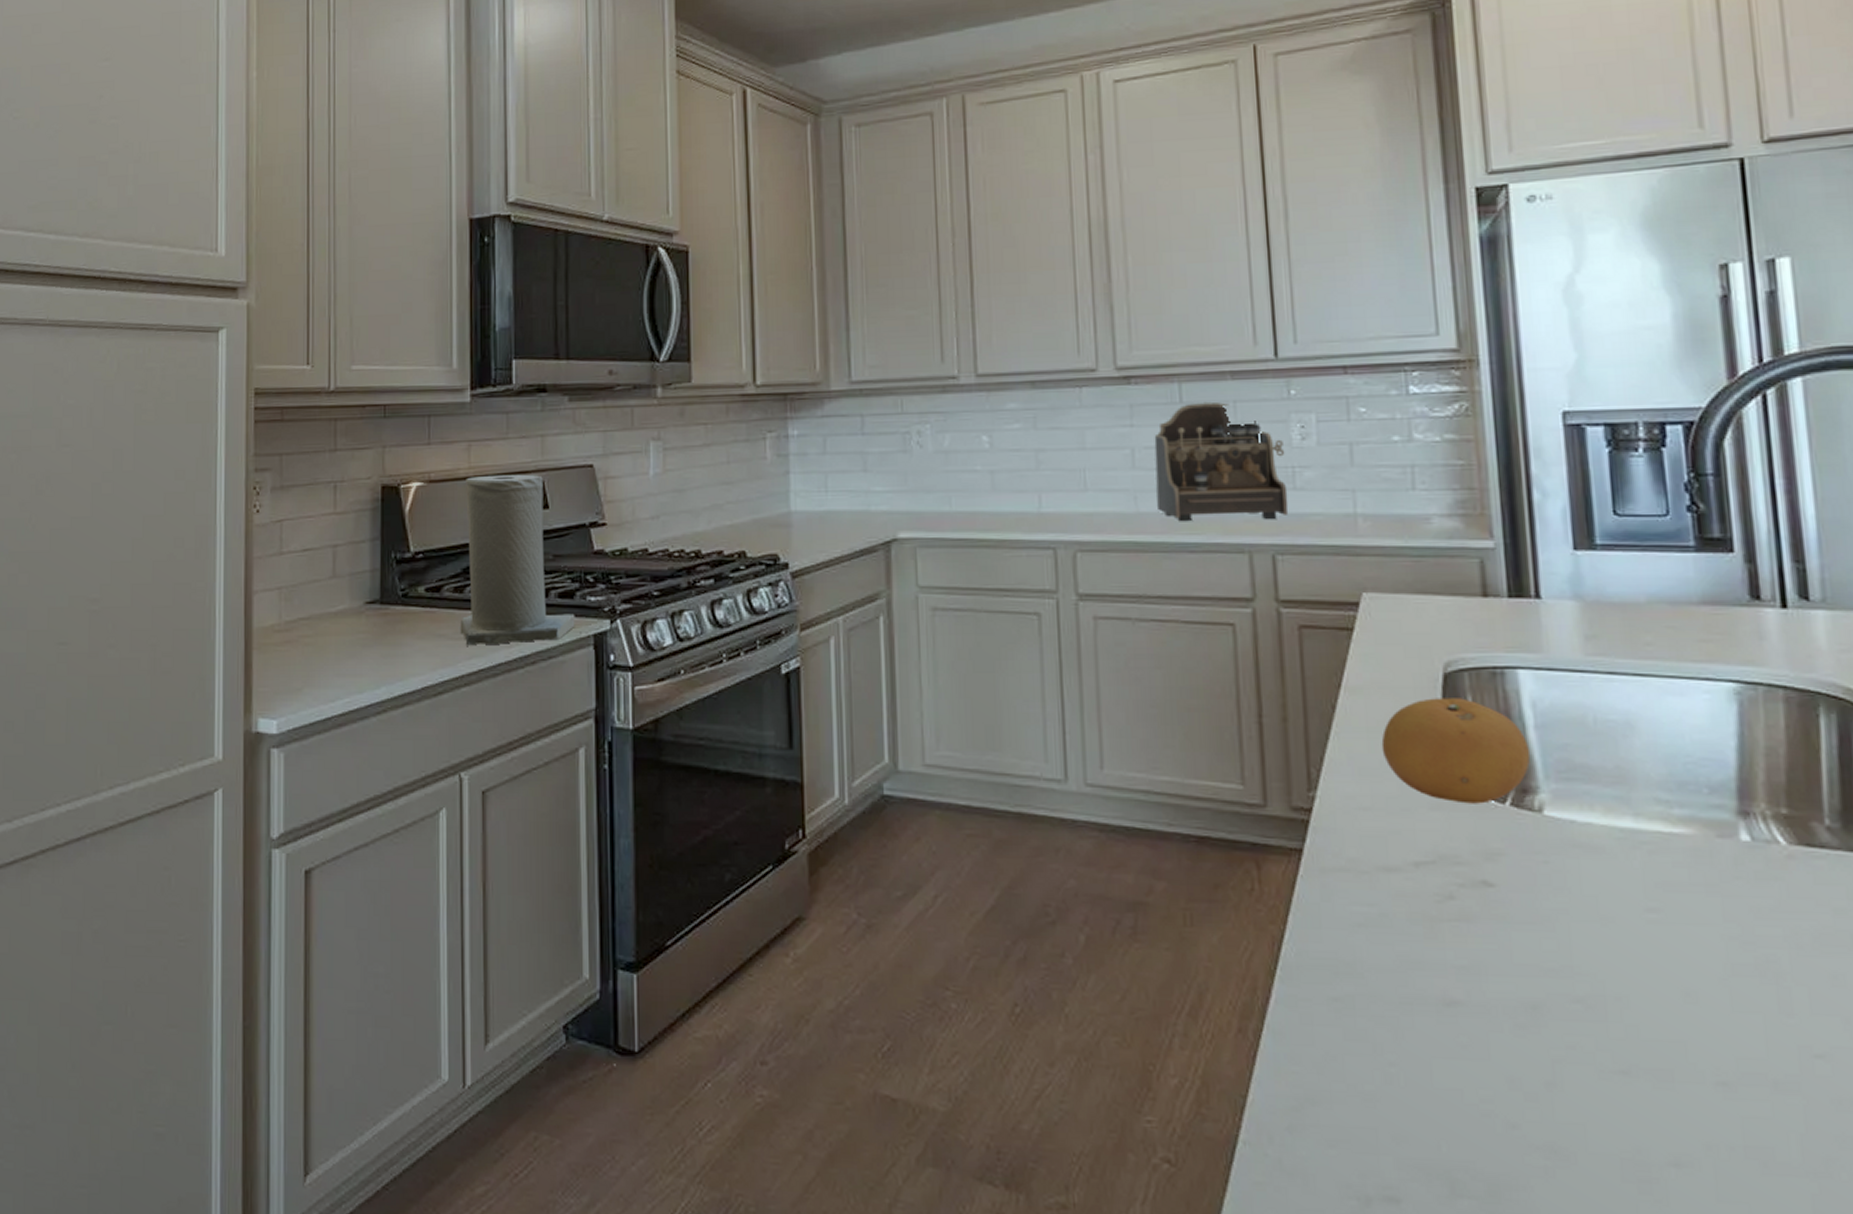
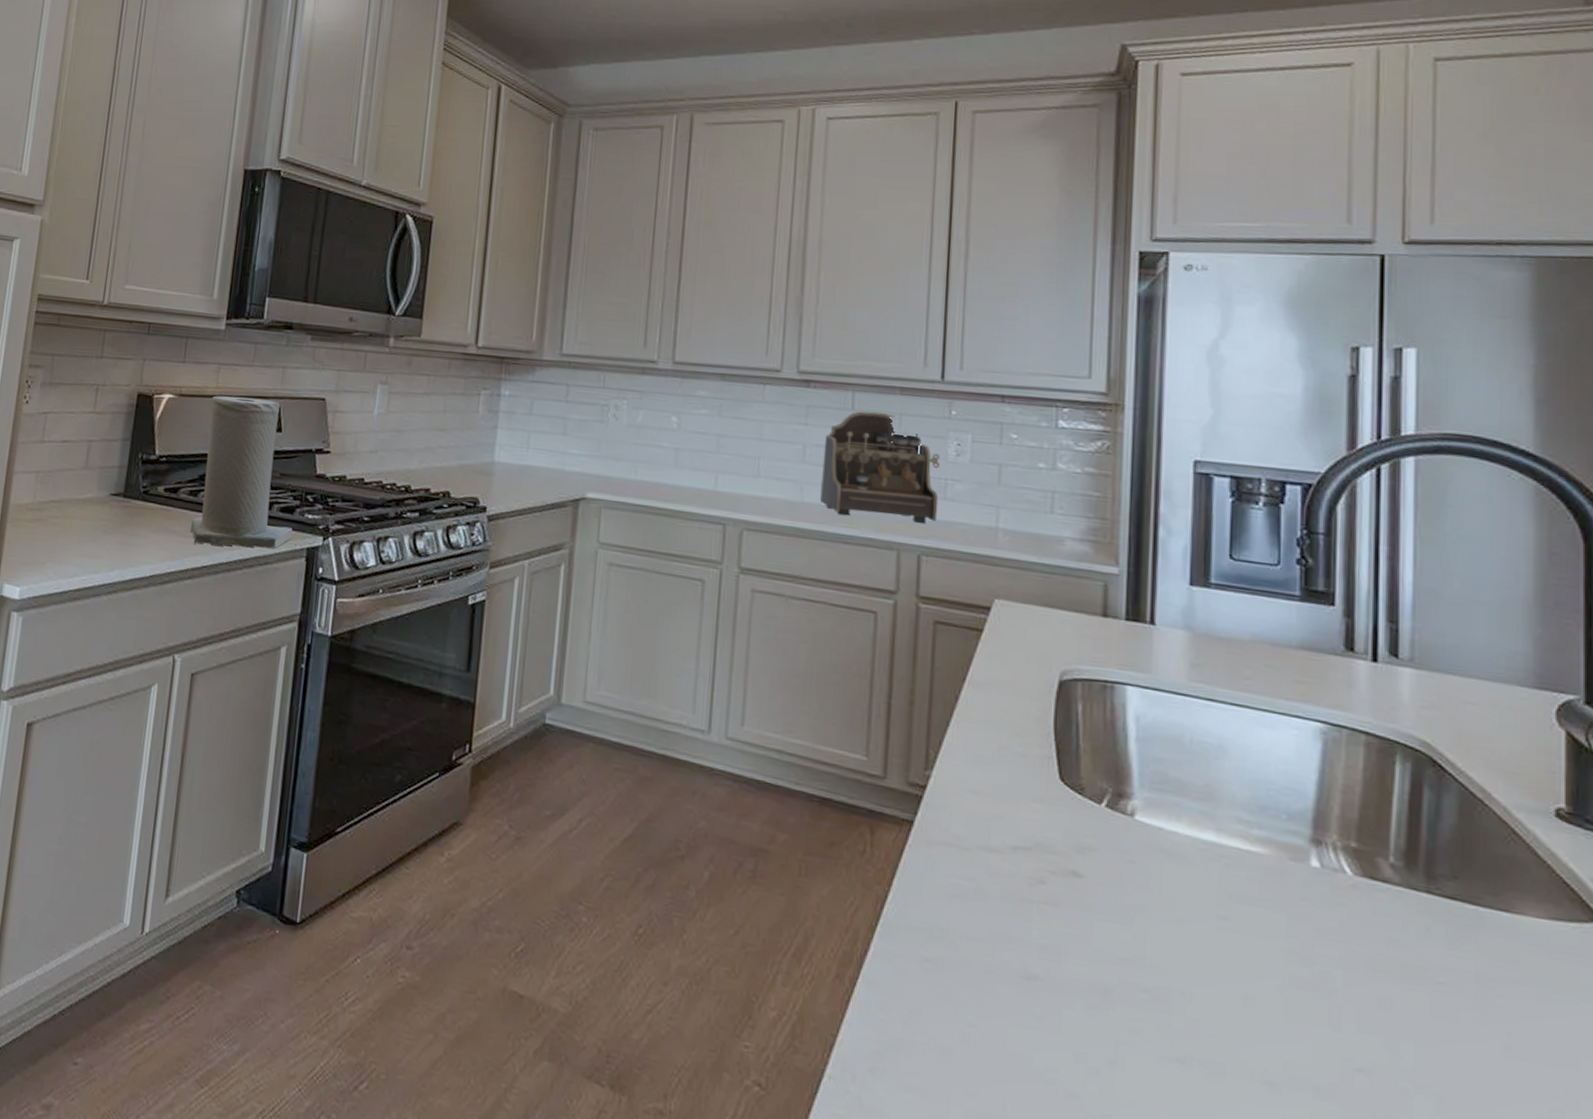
fruit: present [1381,698,1530,804] -> none [995,701,1128,802]

